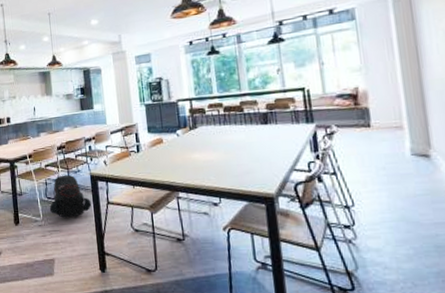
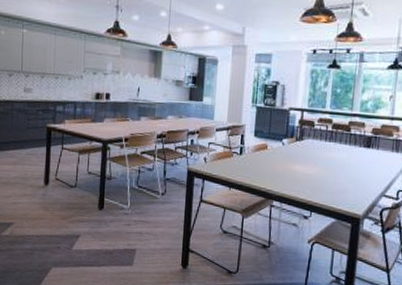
backpack: present [49,174,92,218] -> none [138,165,184,211]

